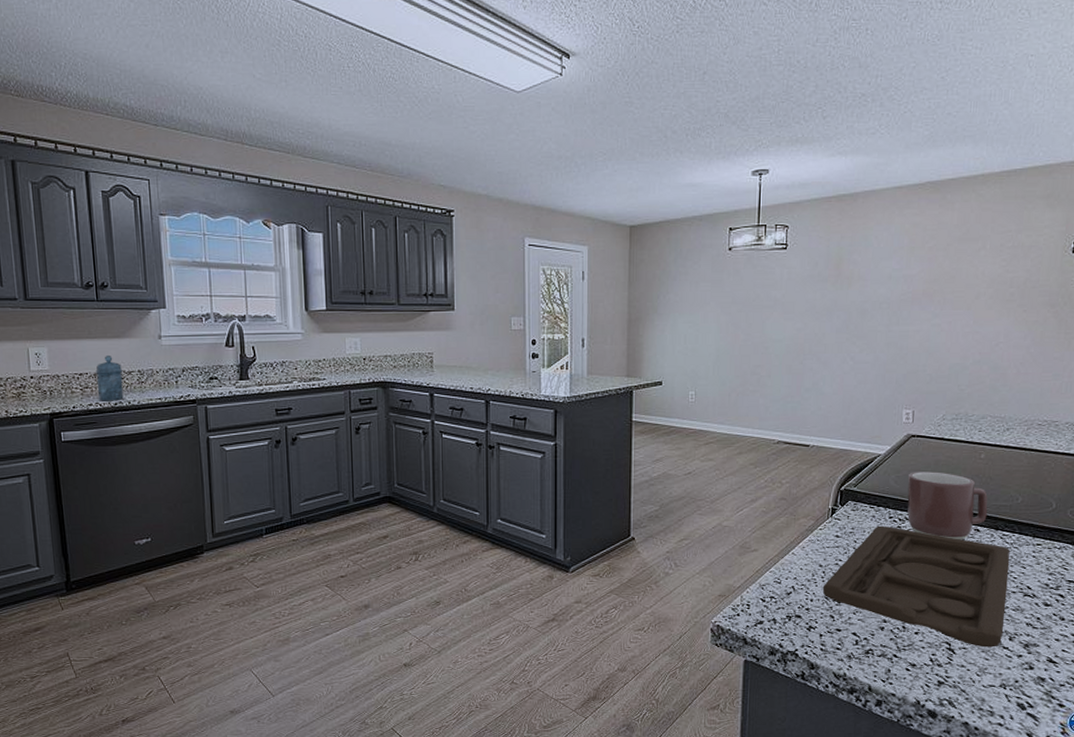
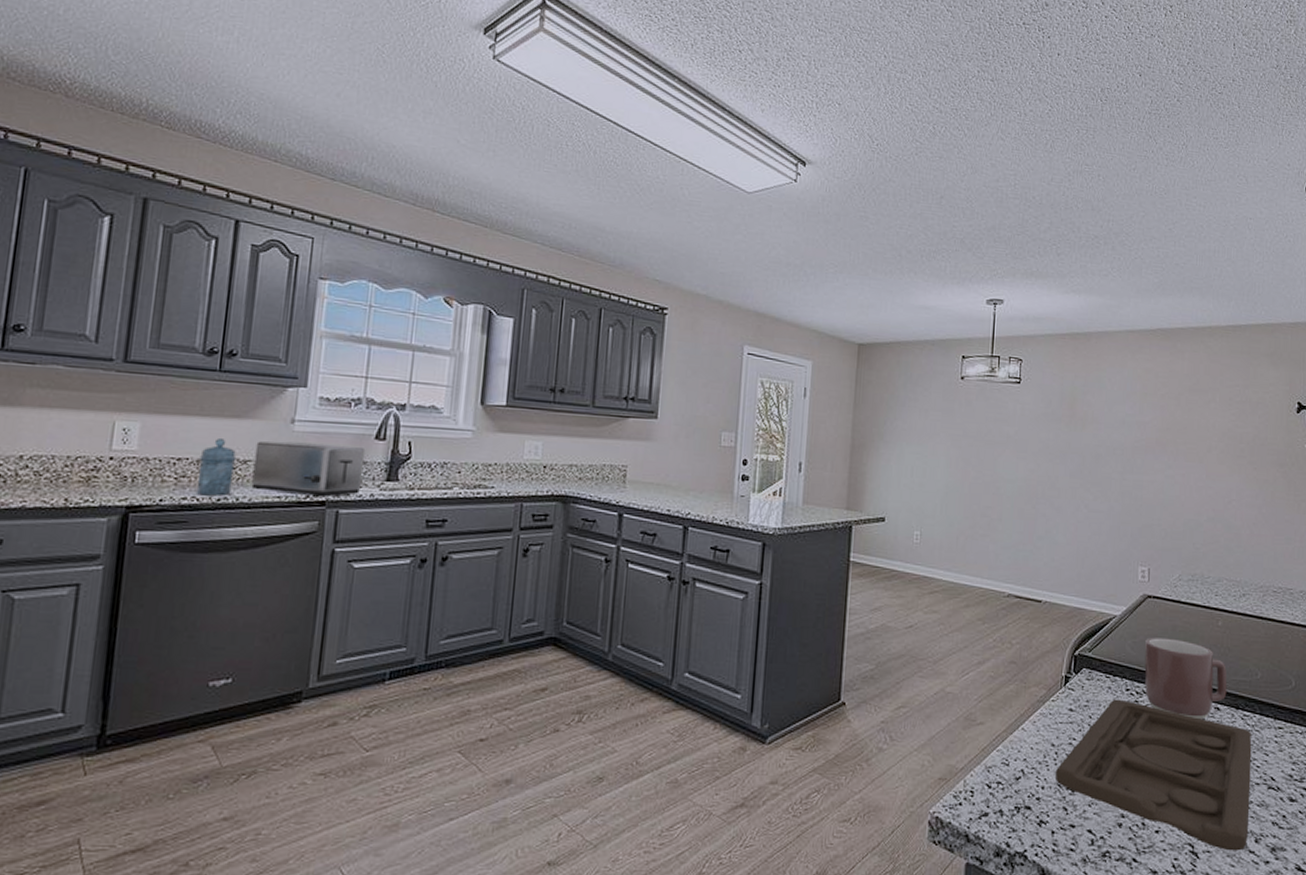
toaster: none [135,353,222,397] -> present [251,441,366,497]

